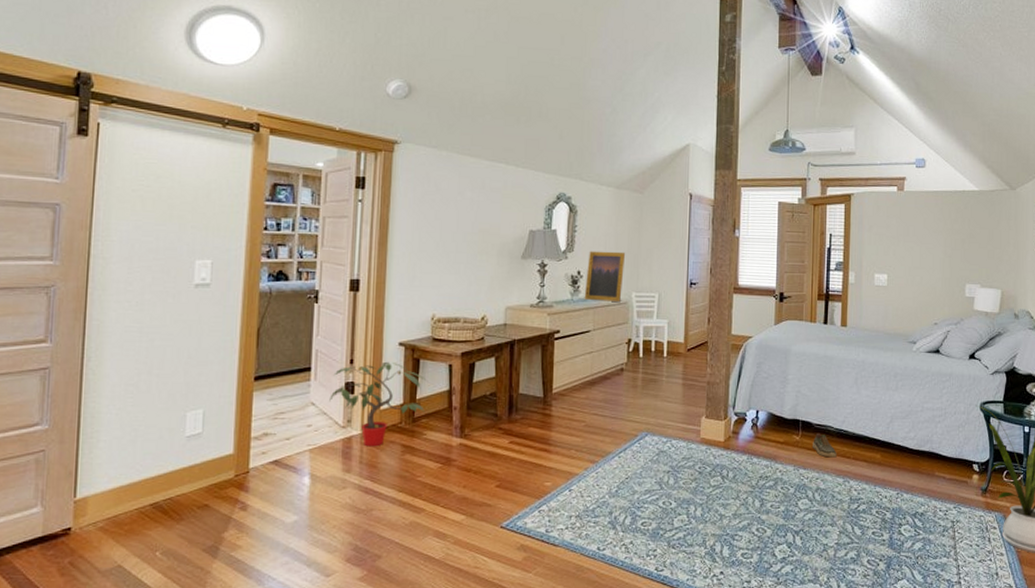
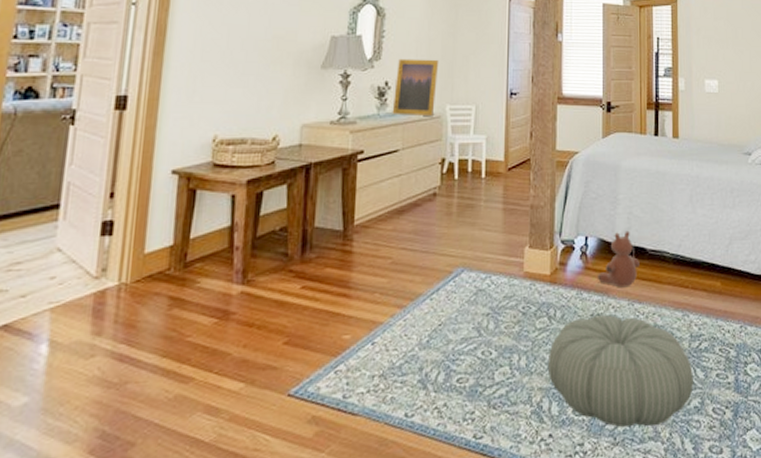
potted plant: present [329,361,428,447] -> none [80,193,206,302]
pouf: none [720,476,851,572] -> present [547,314,693,428]
teddy bear: none [767,406,806,455] -> present [598,230,640,288]
shoe: present [813,433,837,458] -> none [648,260,674,289]

